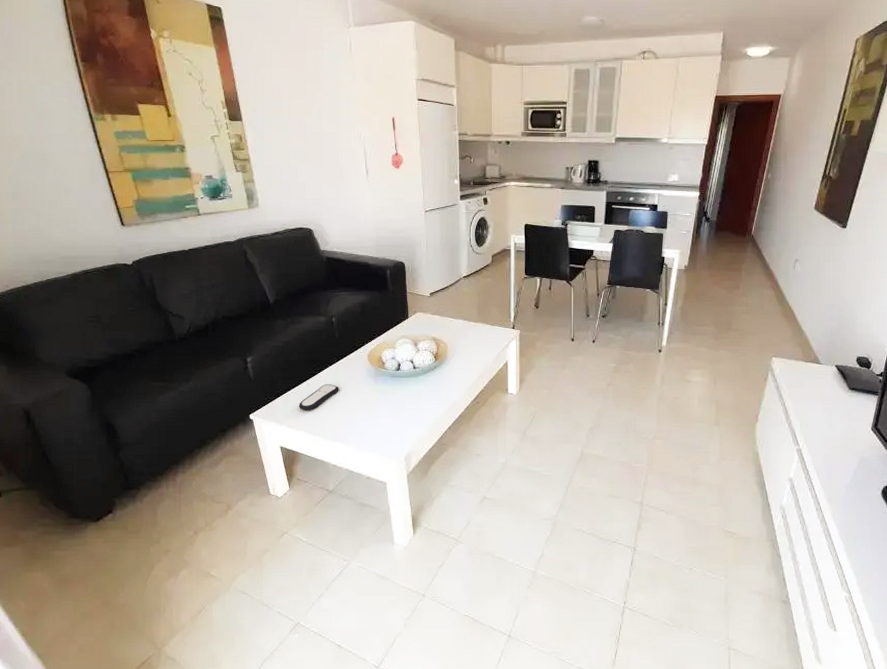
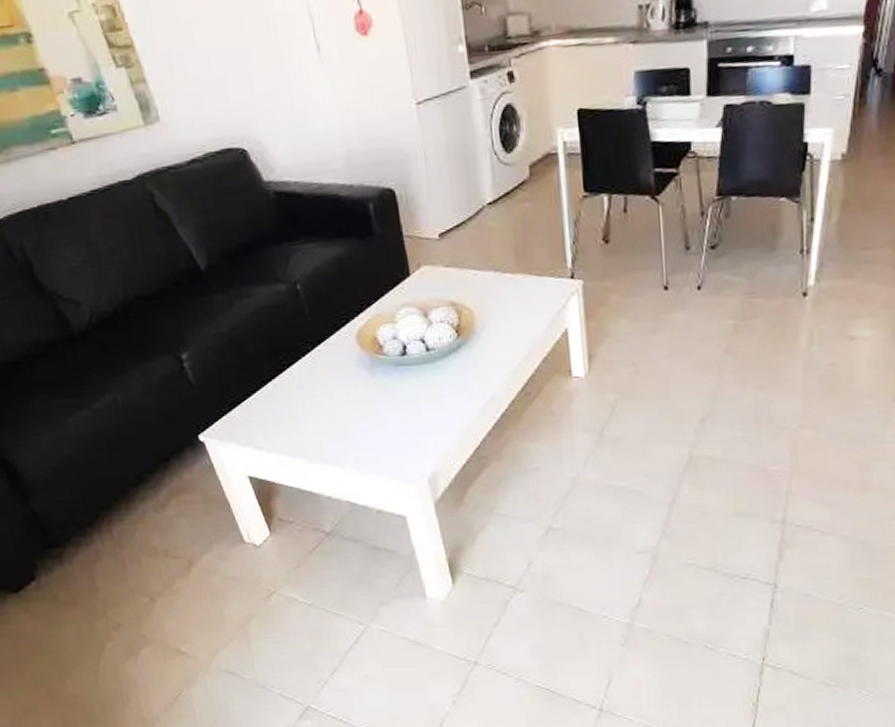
remote control: present [298,384,339,411] -> none [265,383,321,425]

